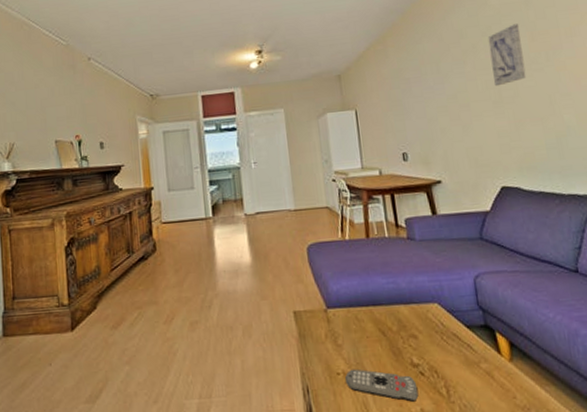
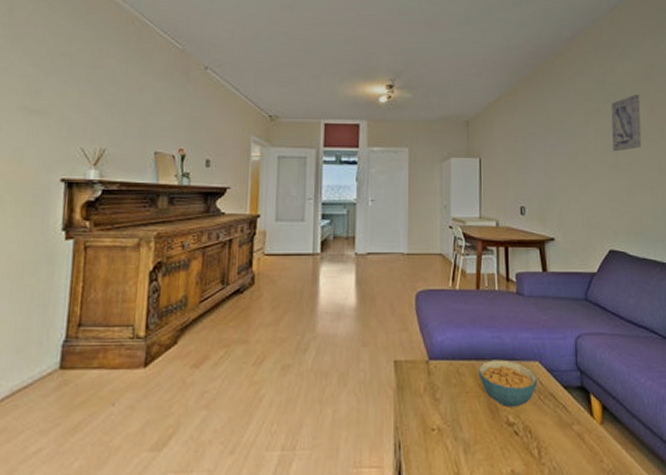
remote control: present [345,369,419,402] -> none [440,425,511,462]
cereal bowl: none [376,303,439,350] -> present [478,359,538,408]

